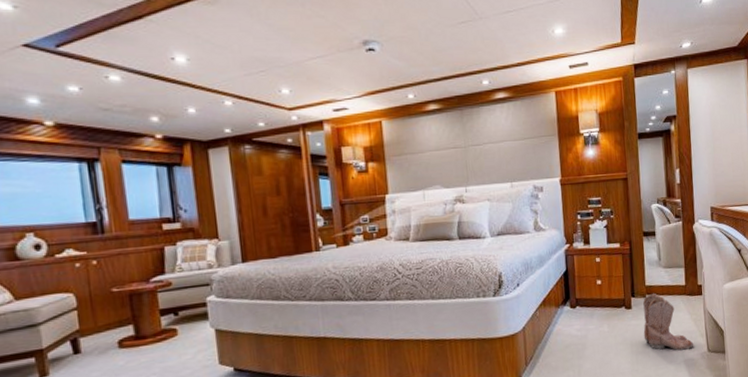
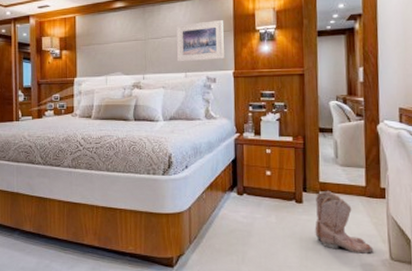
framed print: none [497,124,550,171] -> present [175,20,224,62]

